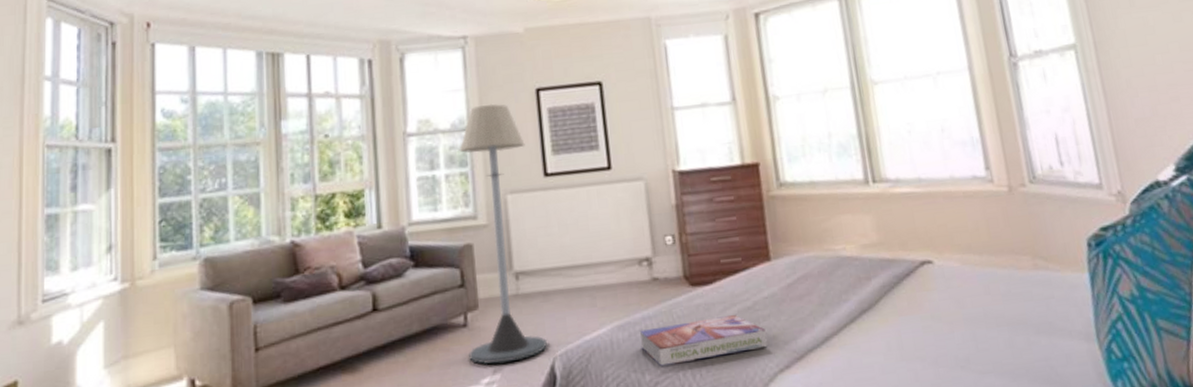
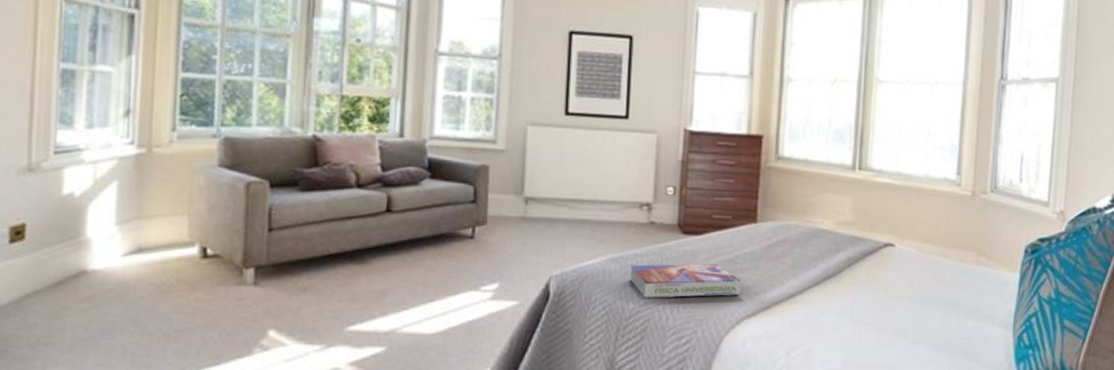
floor lamp: present [459,103,547,365] -> none [472,38,551,275]

